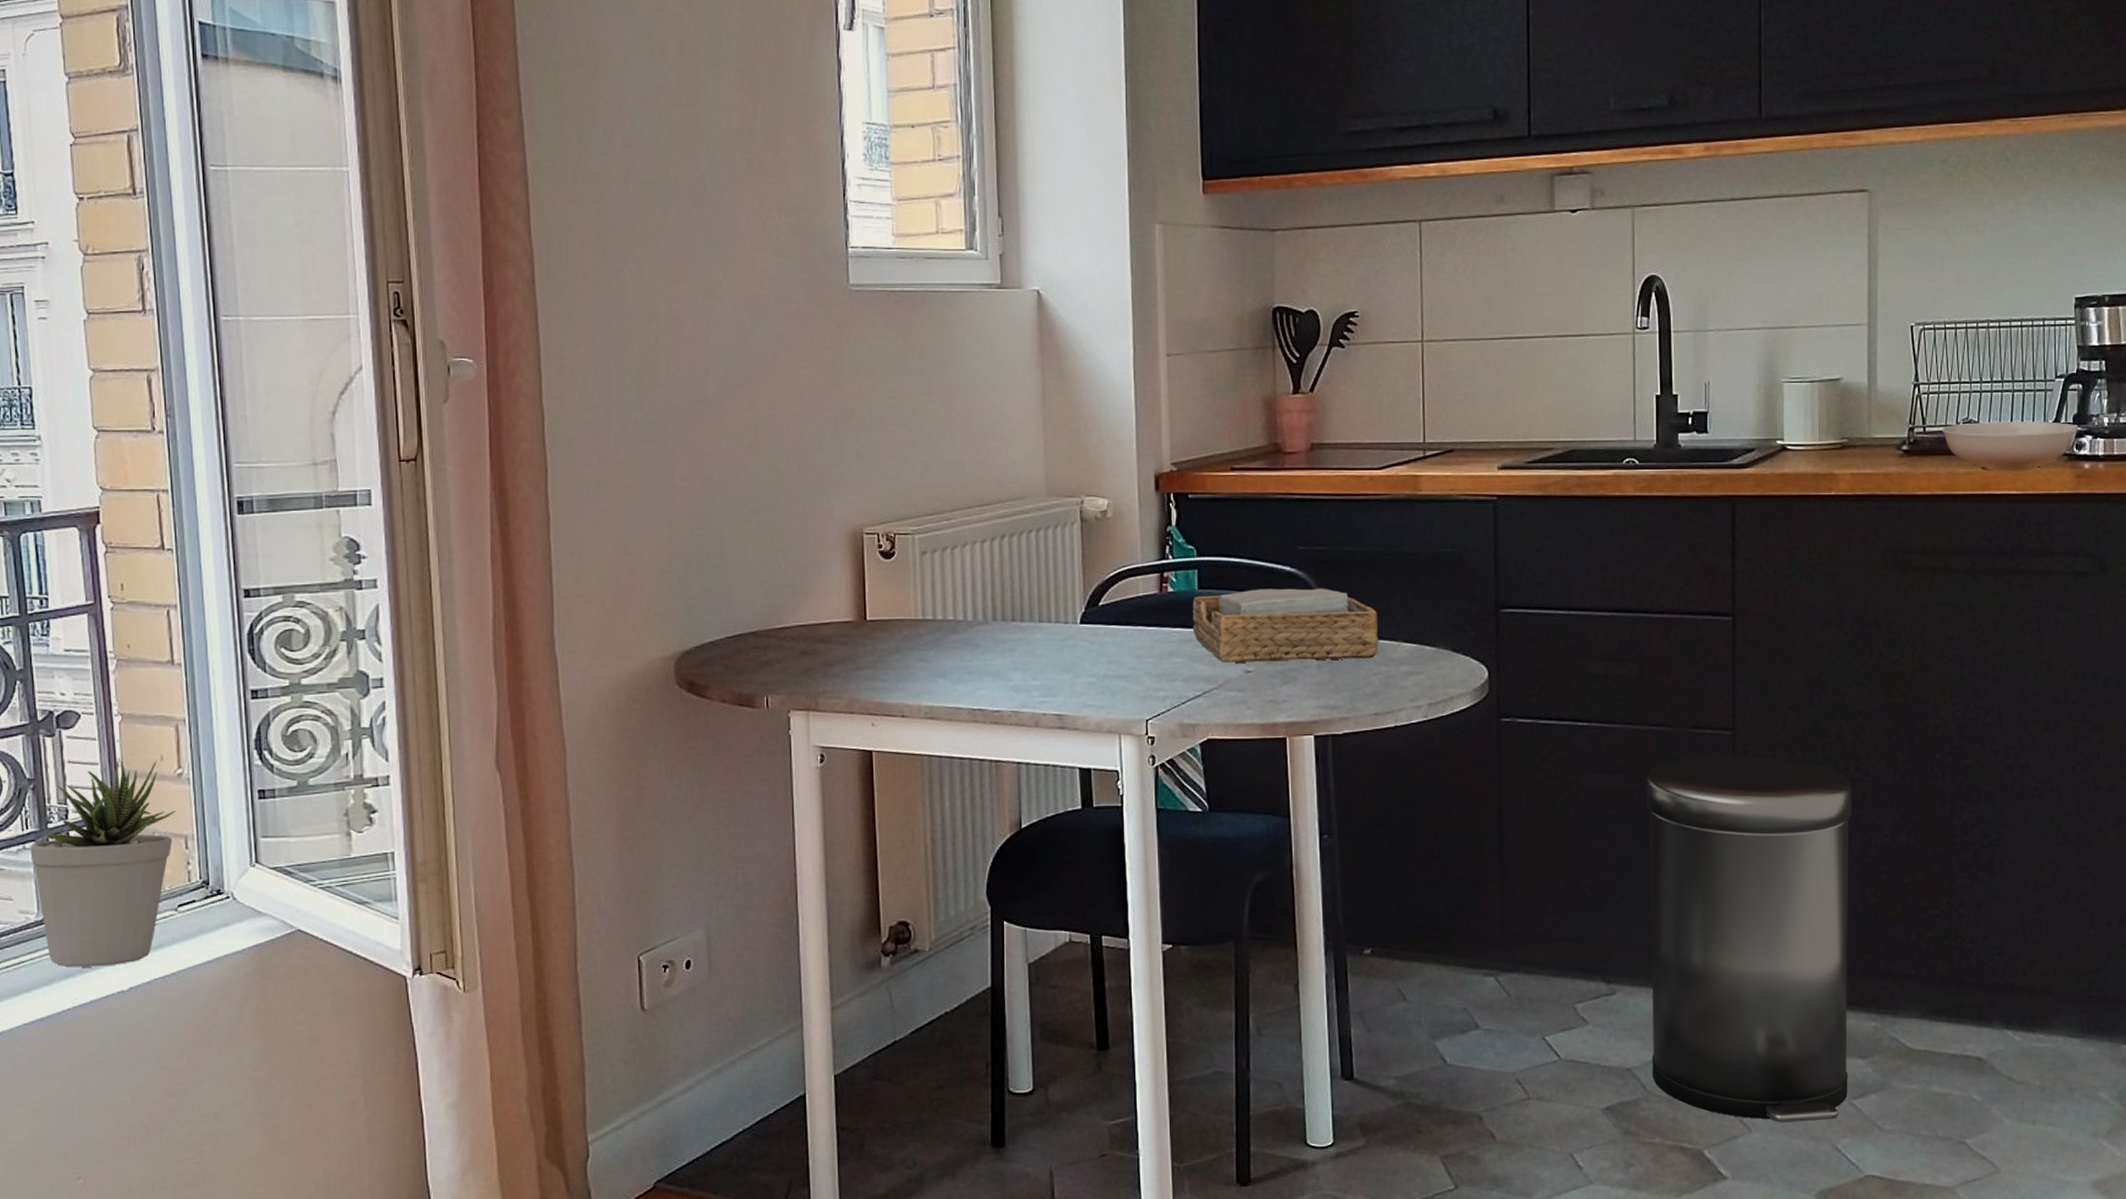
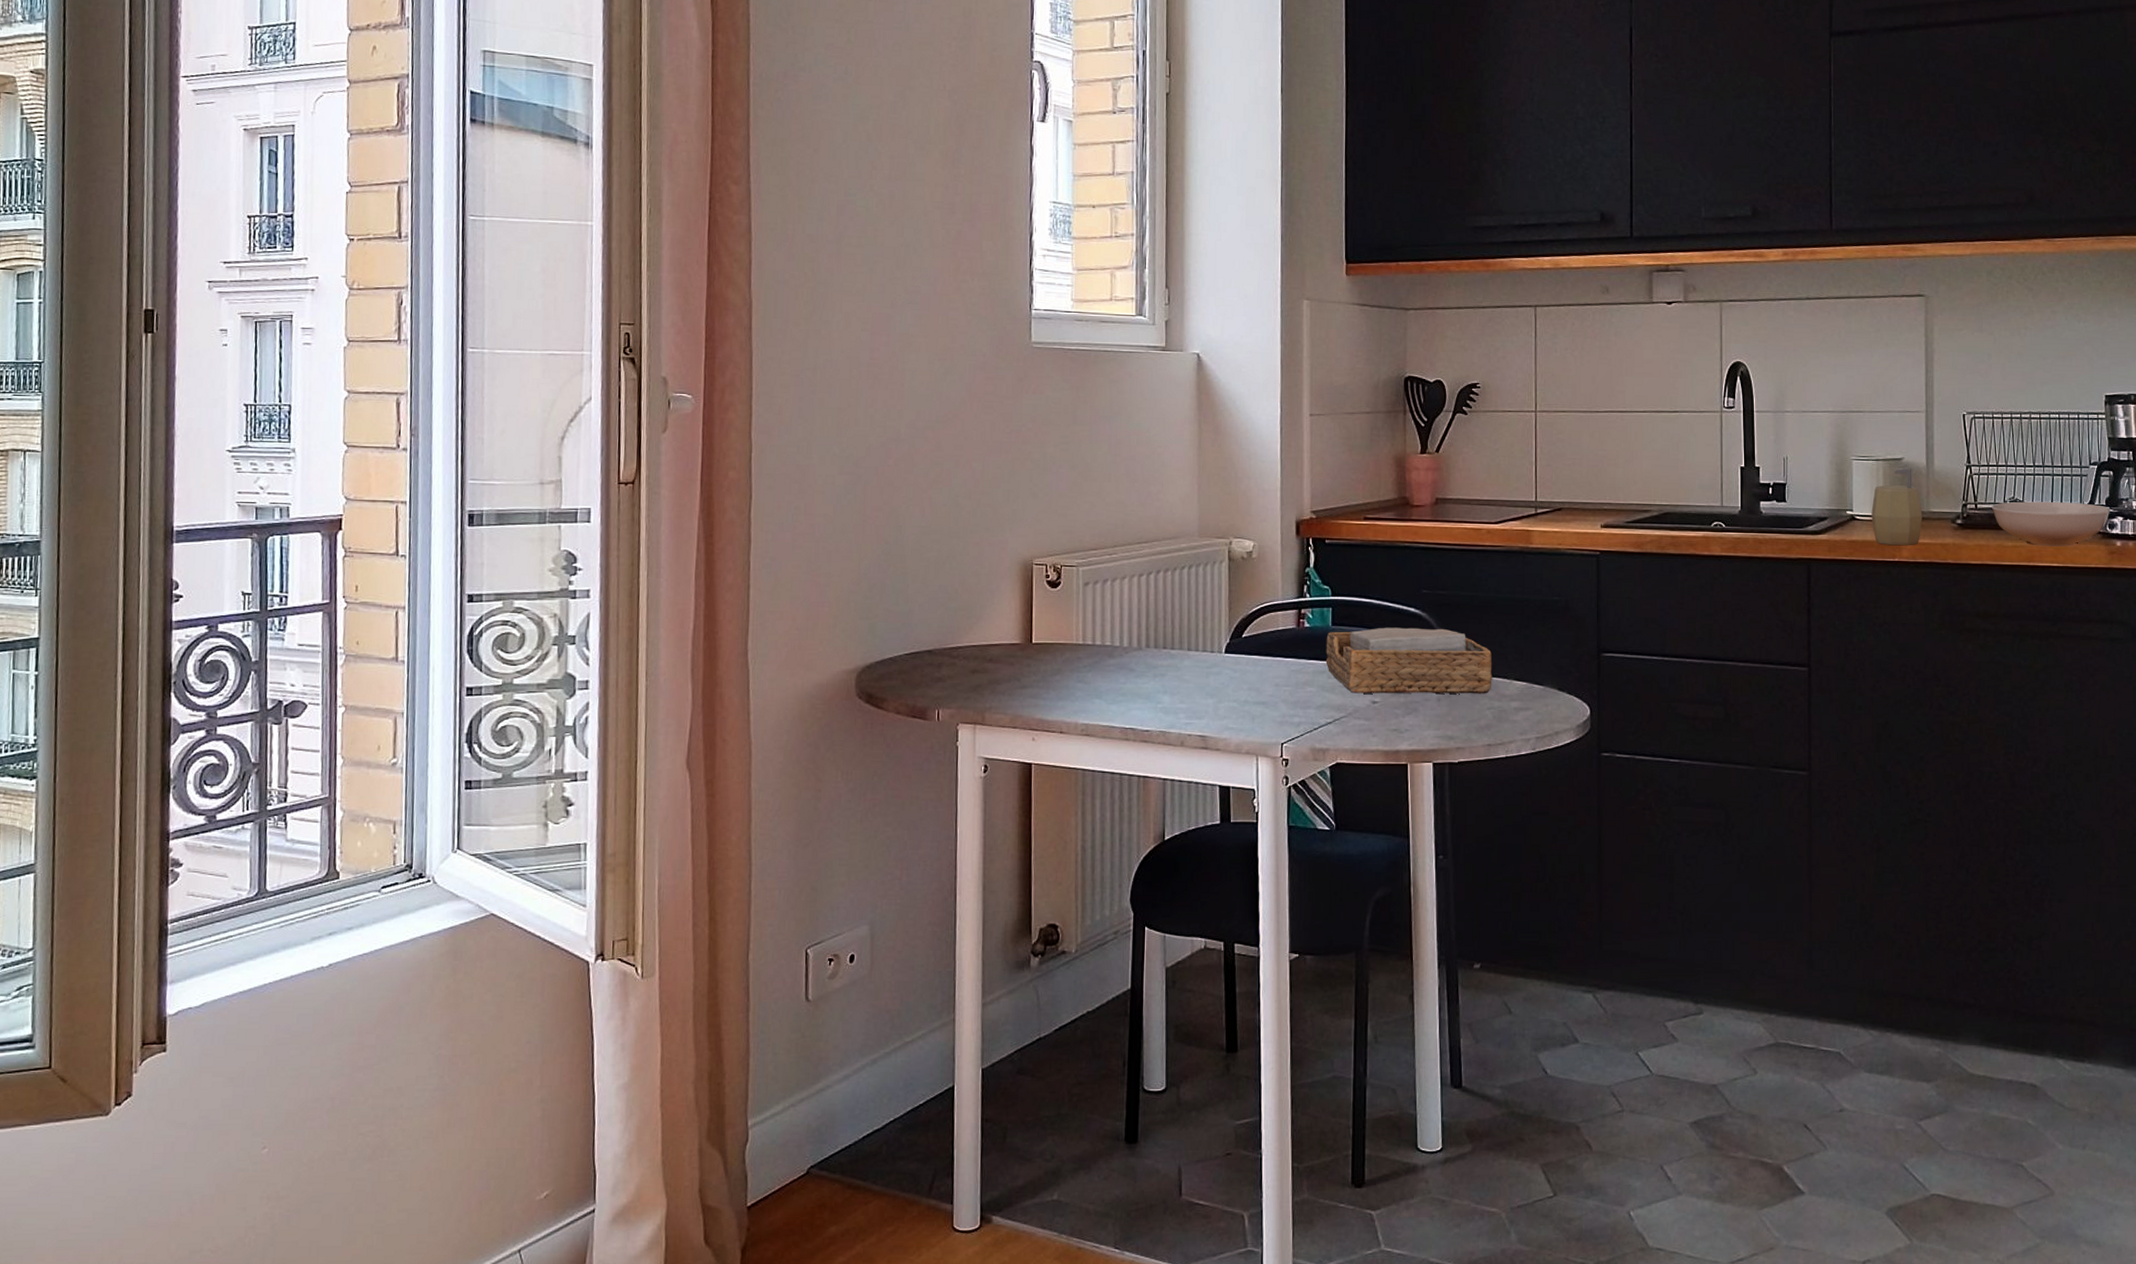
potted plant: present [30,757,176,968] -> none [248,746,388,943]
pedal bin: present [1646,756,1852,1123] -> none [1731,795,1916,1141]
soap dispenser: none [1805,389,1863,478] -> present [1871,467,1922,546]

